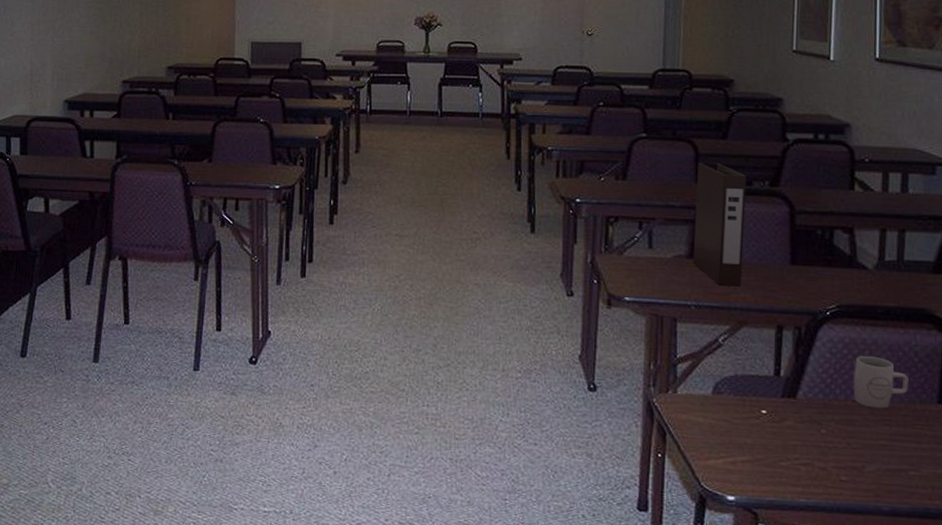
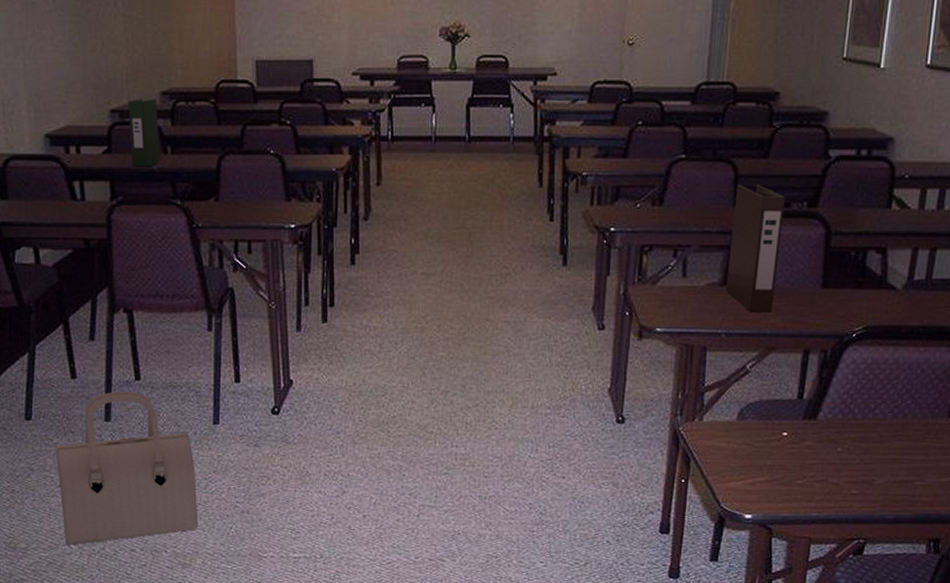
handbag: none [44,333,174,484] -> present [55,391,199,545]
binder: none [137,72,163,131] -> present [127,99,161,167]
mug: present [852,355,909,409] -> none [870,374,924,425]

